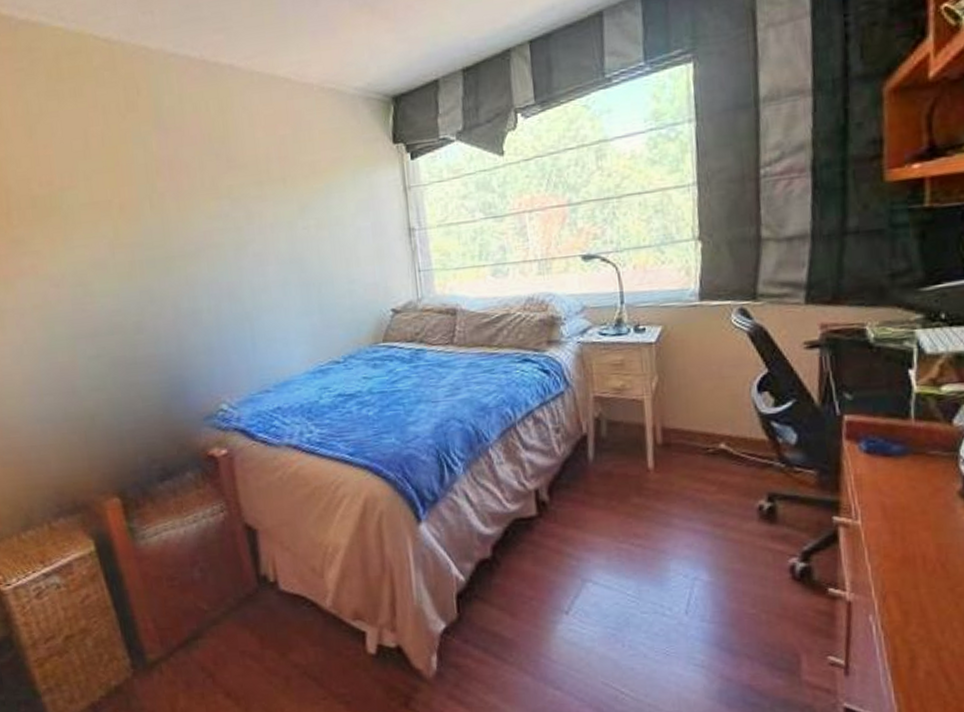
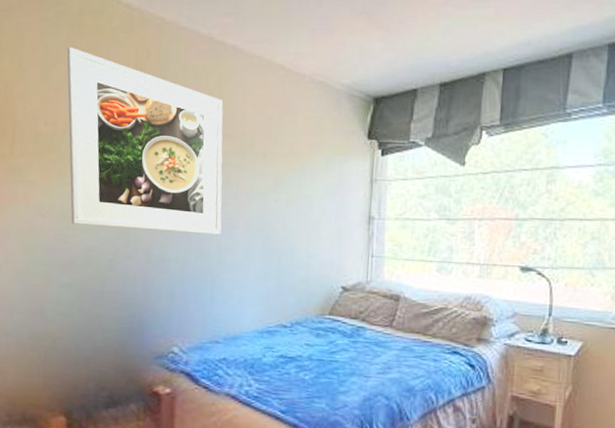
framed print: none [48,96,252,290] -> present [67,46,223,235]

